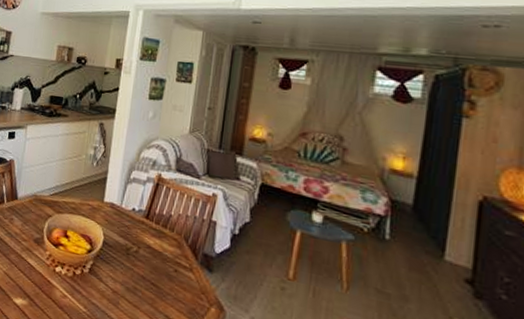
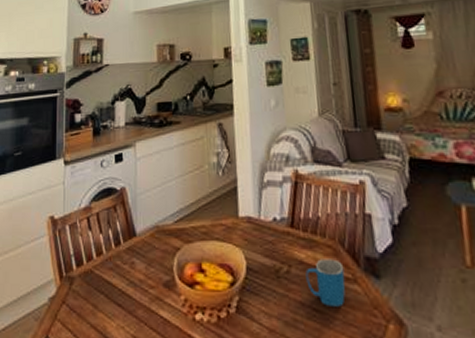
mug: none [150,247,184,286] -> present [305,259,346,307]

